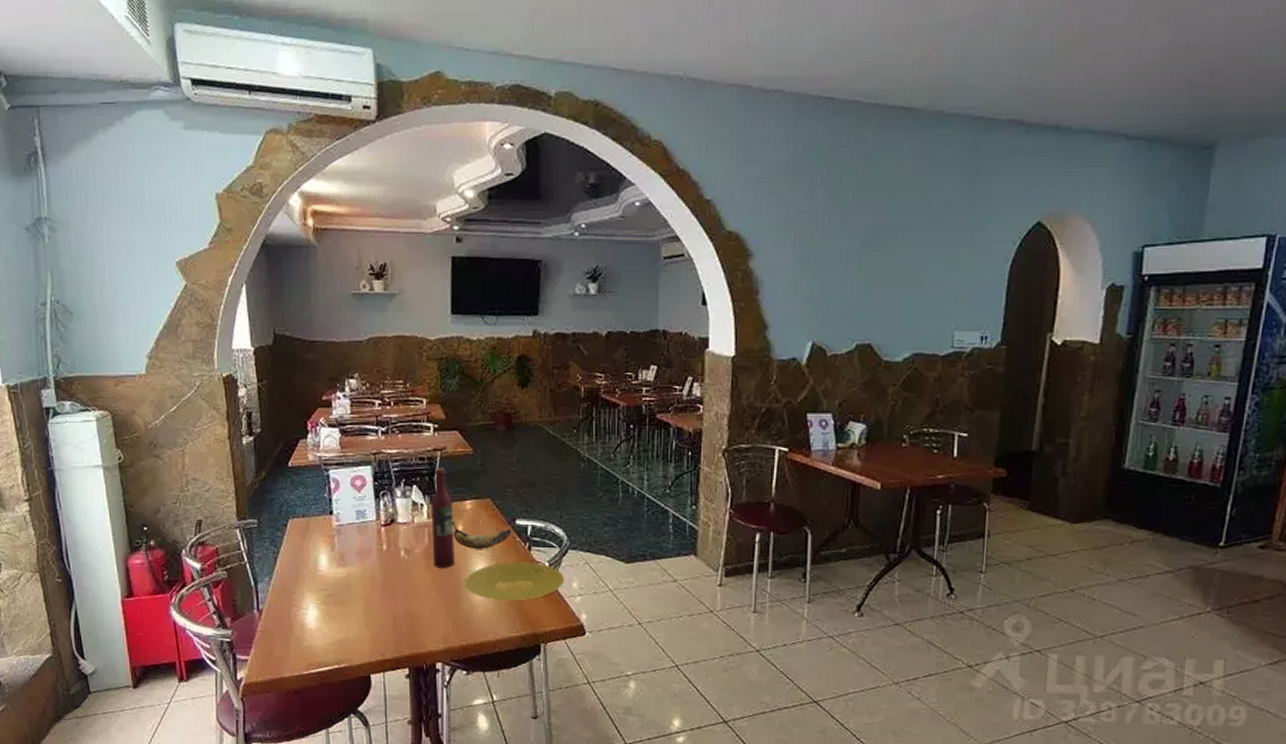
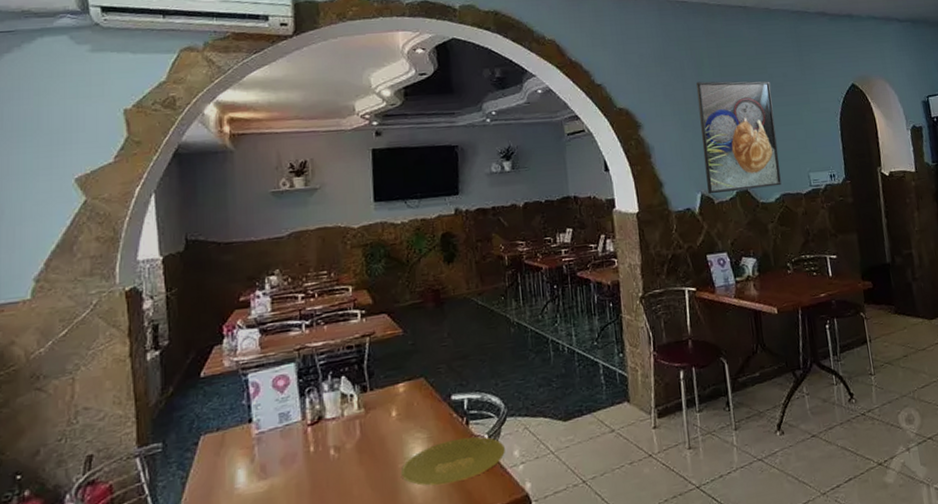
wine bottle: present [431,467,455,568] -> none [361,353,390,461]
banana: present [453,520,511,549] -> none [385,405,447,434]
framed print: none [821,205,926,345] -> present [696,81,782,194]

